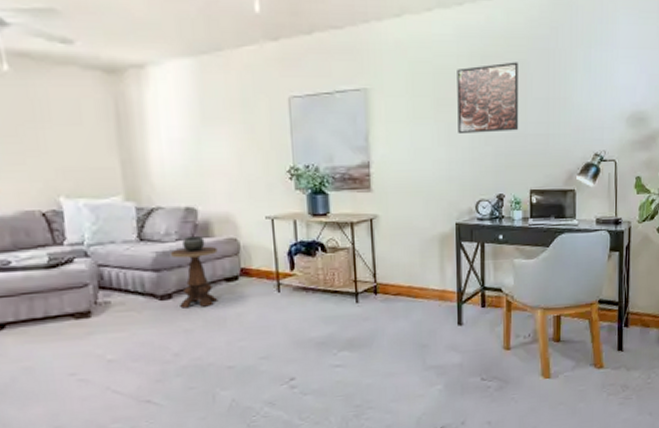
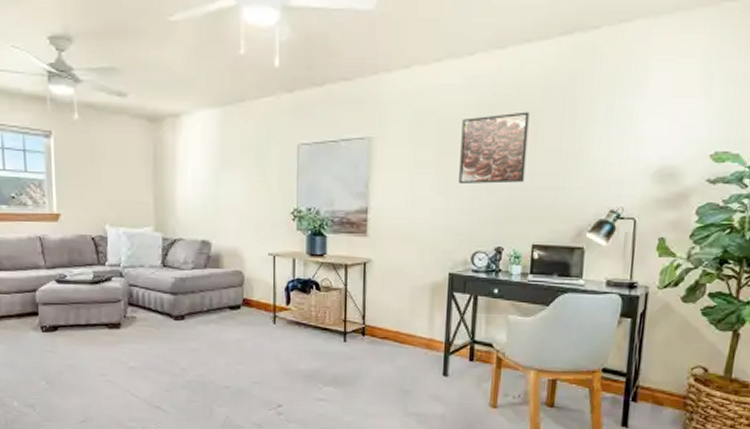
side table: present [170,236,219,308] -> none [186,266,225,330]

